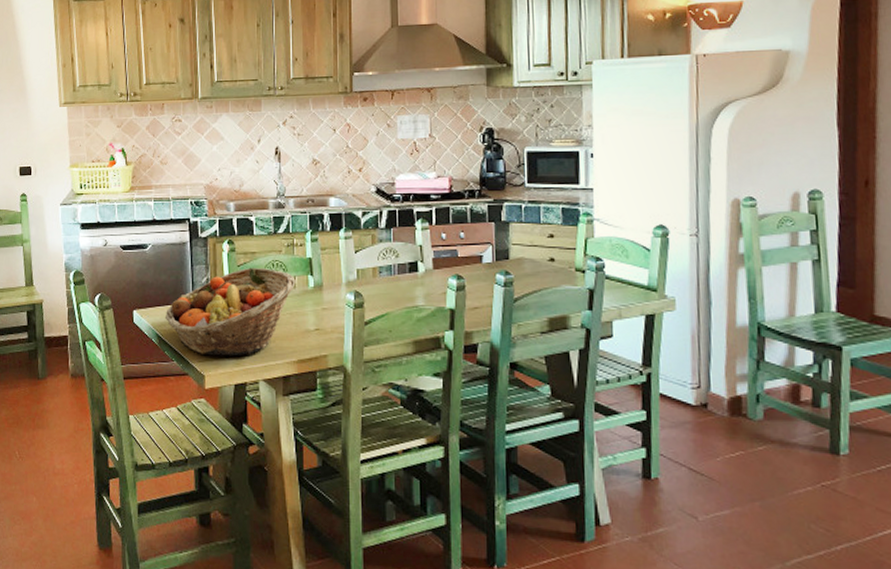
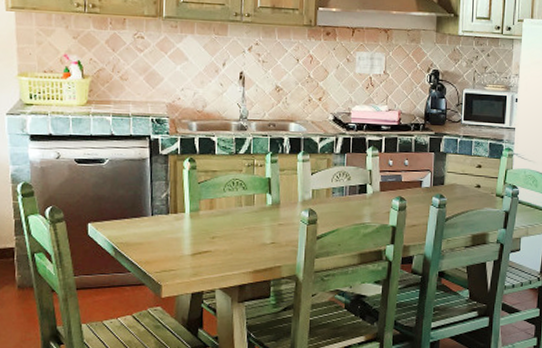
fruit basket: present [166,267,296,356] -> none [122,184,255,267]

